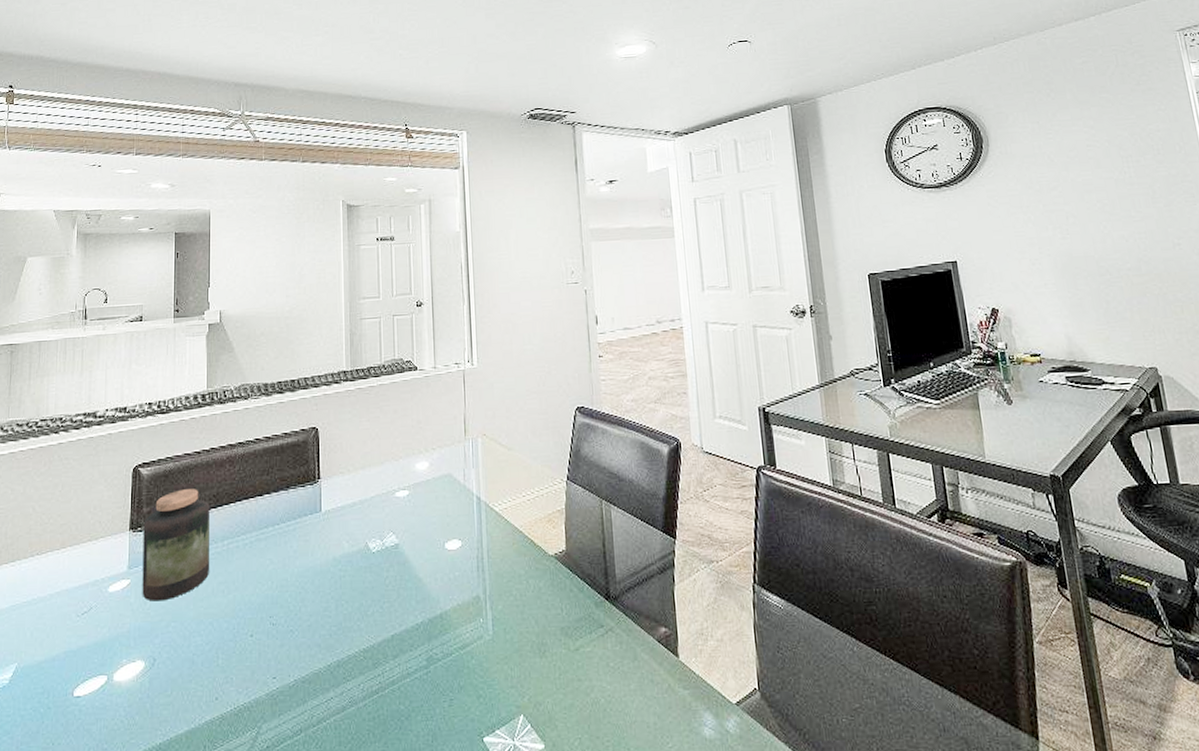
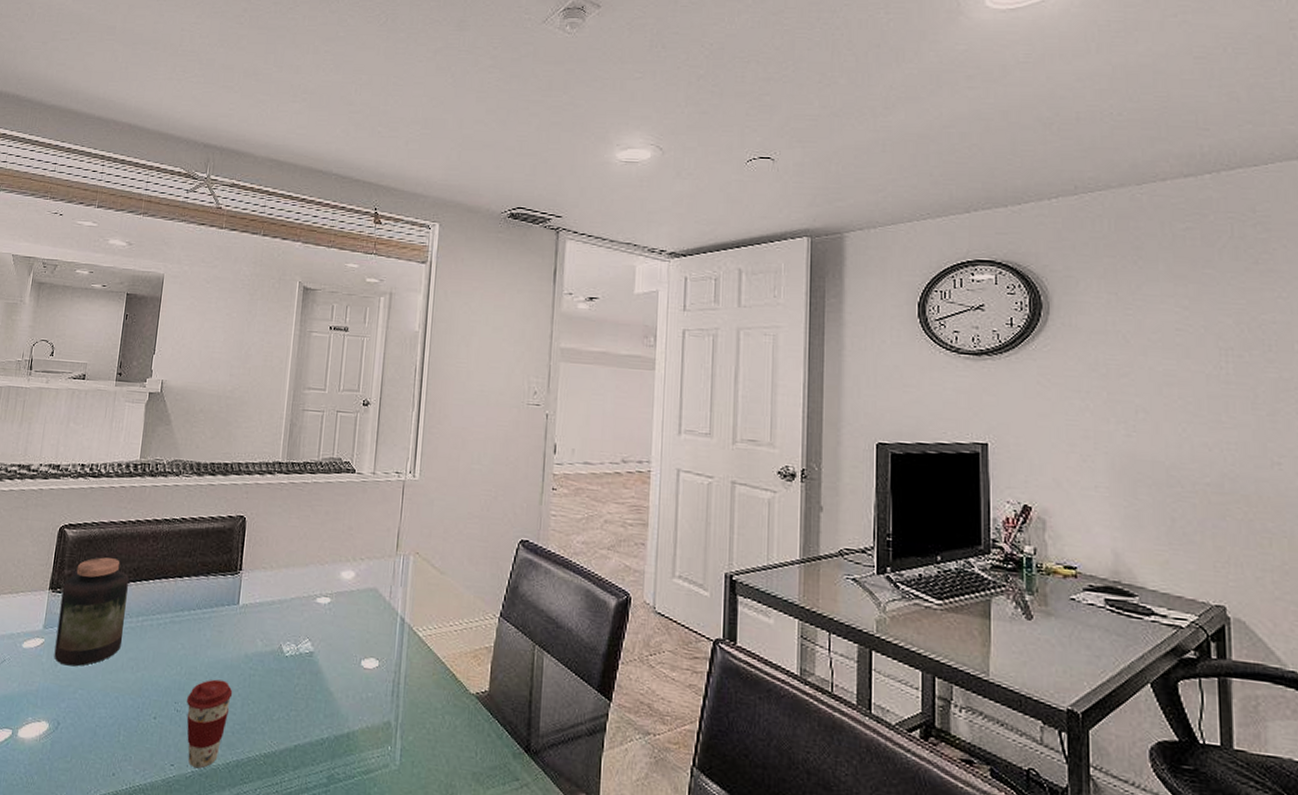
coffee cup: none [280,586,326,676] -> present [186,679,233,769]

